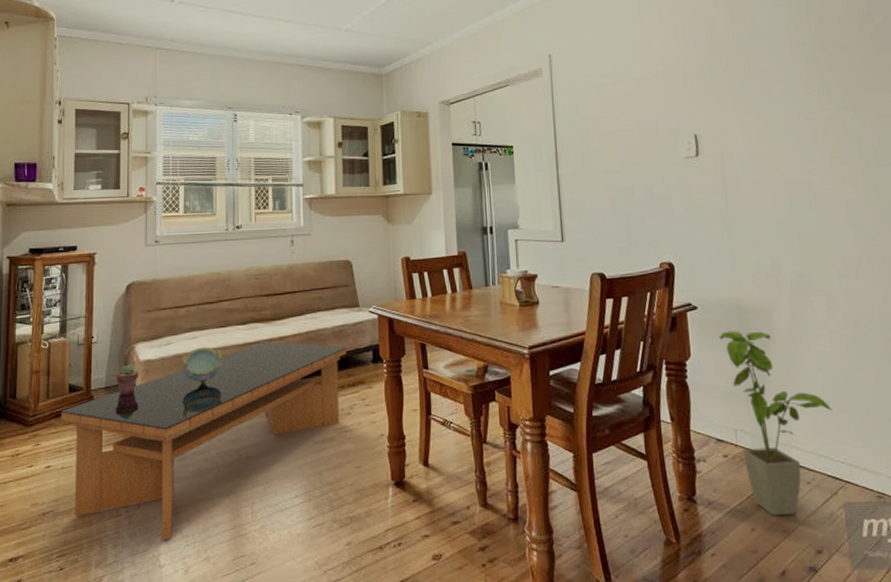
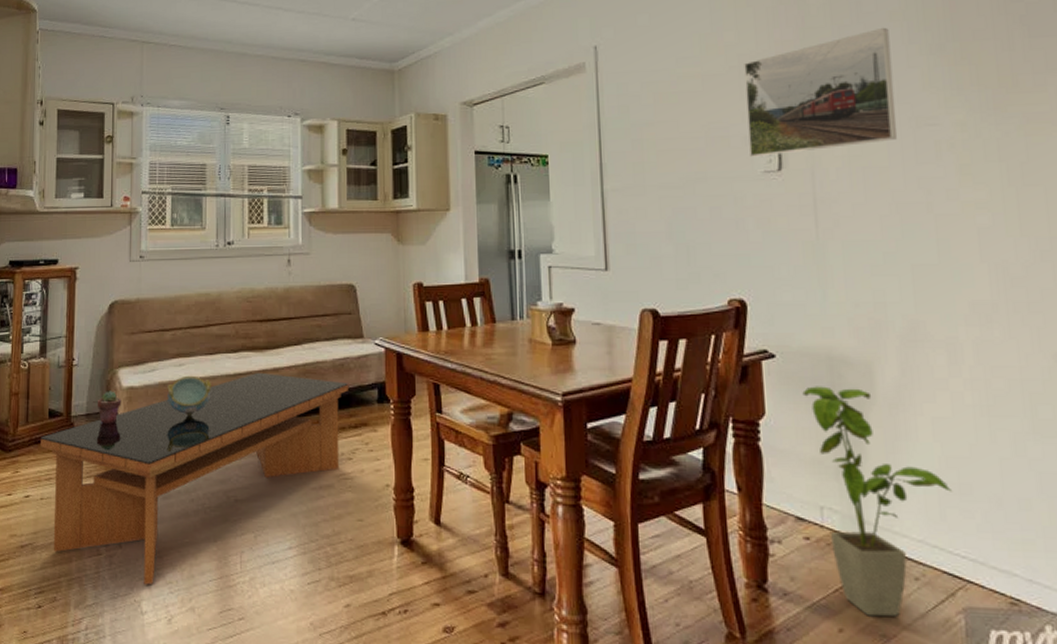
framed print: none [667,41,785,145] -> present [744,27,898,157]

